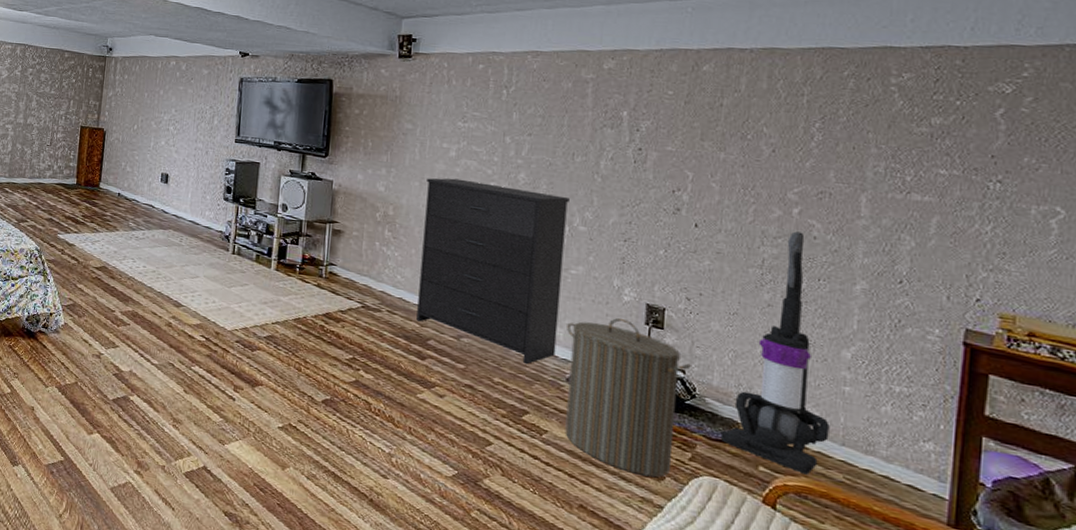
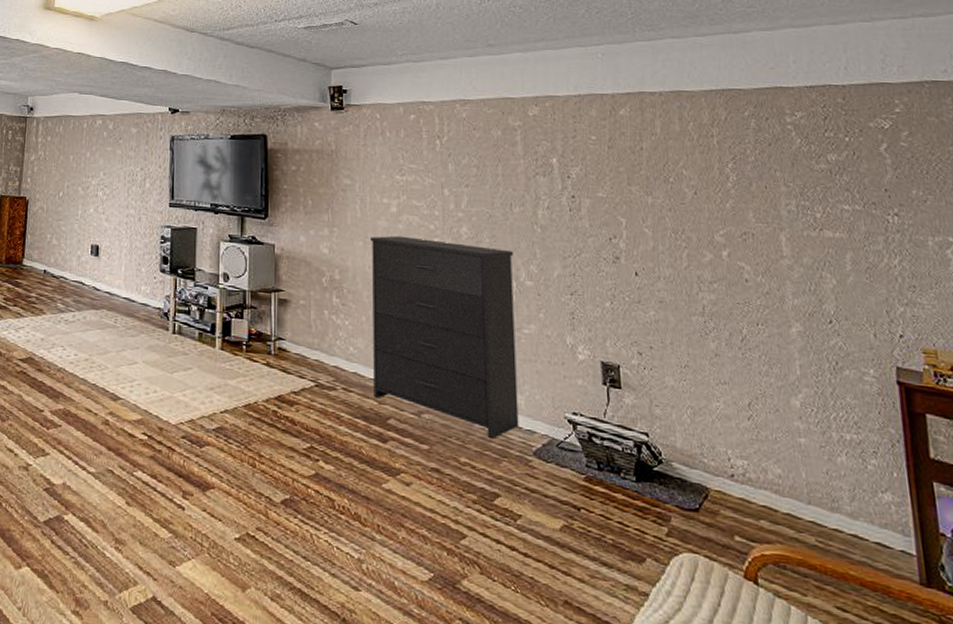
laundry hamper: present [565,317,691,478] -> none [527,379,653,560]
vacuum cleaner: present [721,231,830,475] -> none [693,275,795,541]

